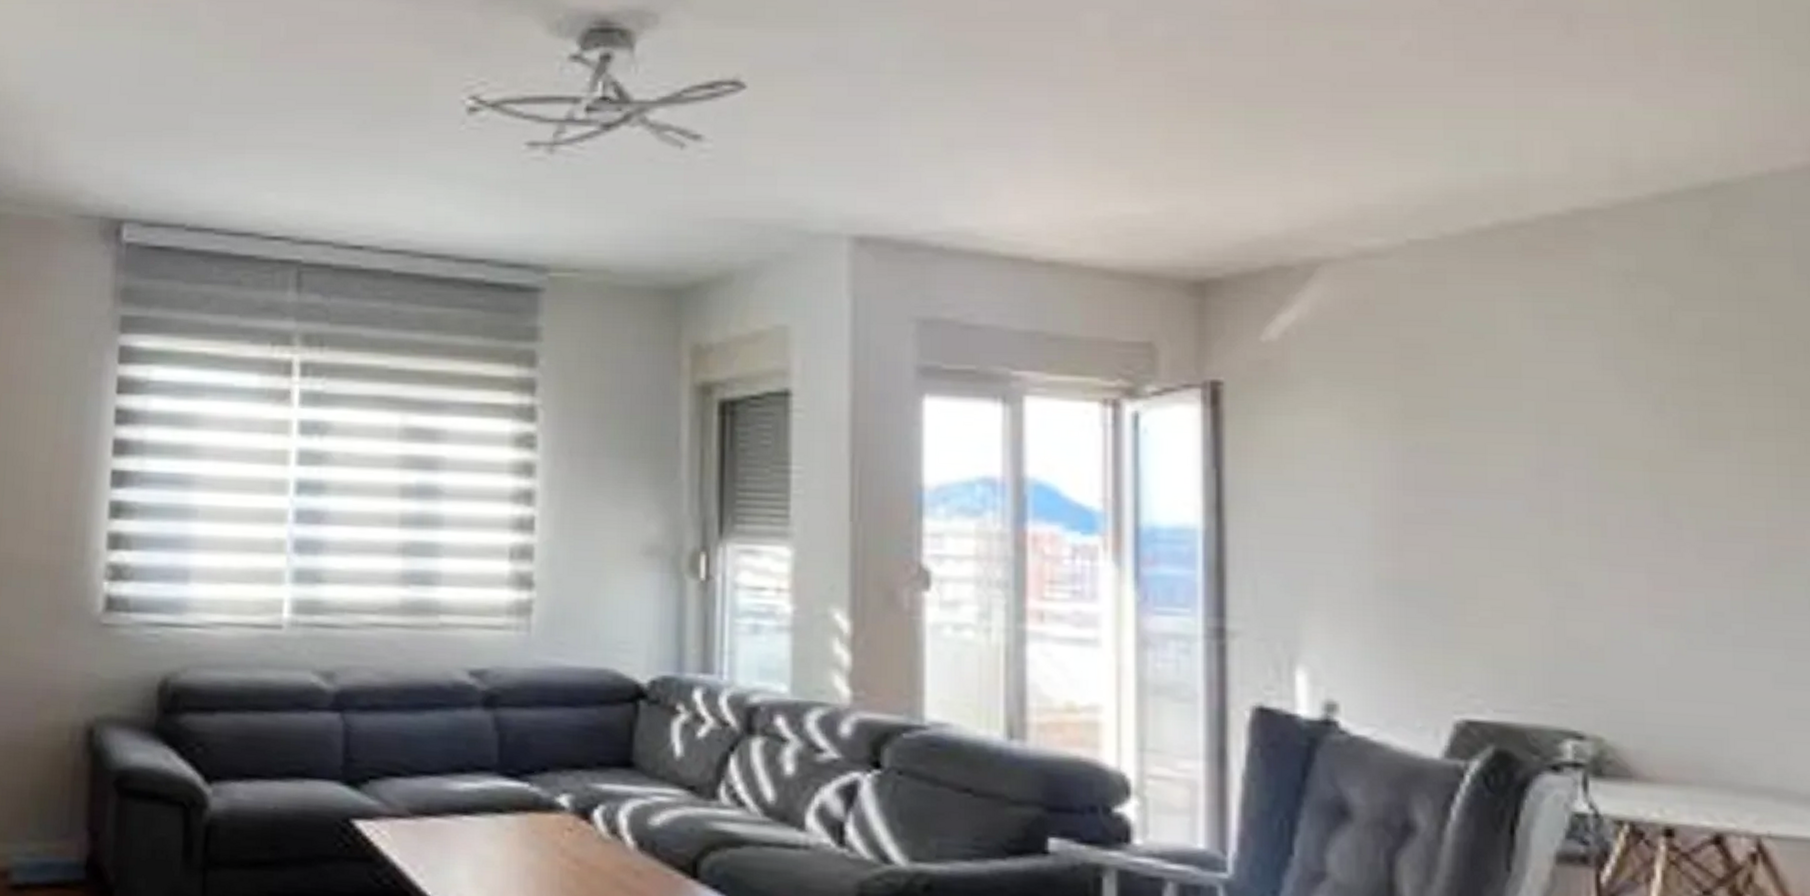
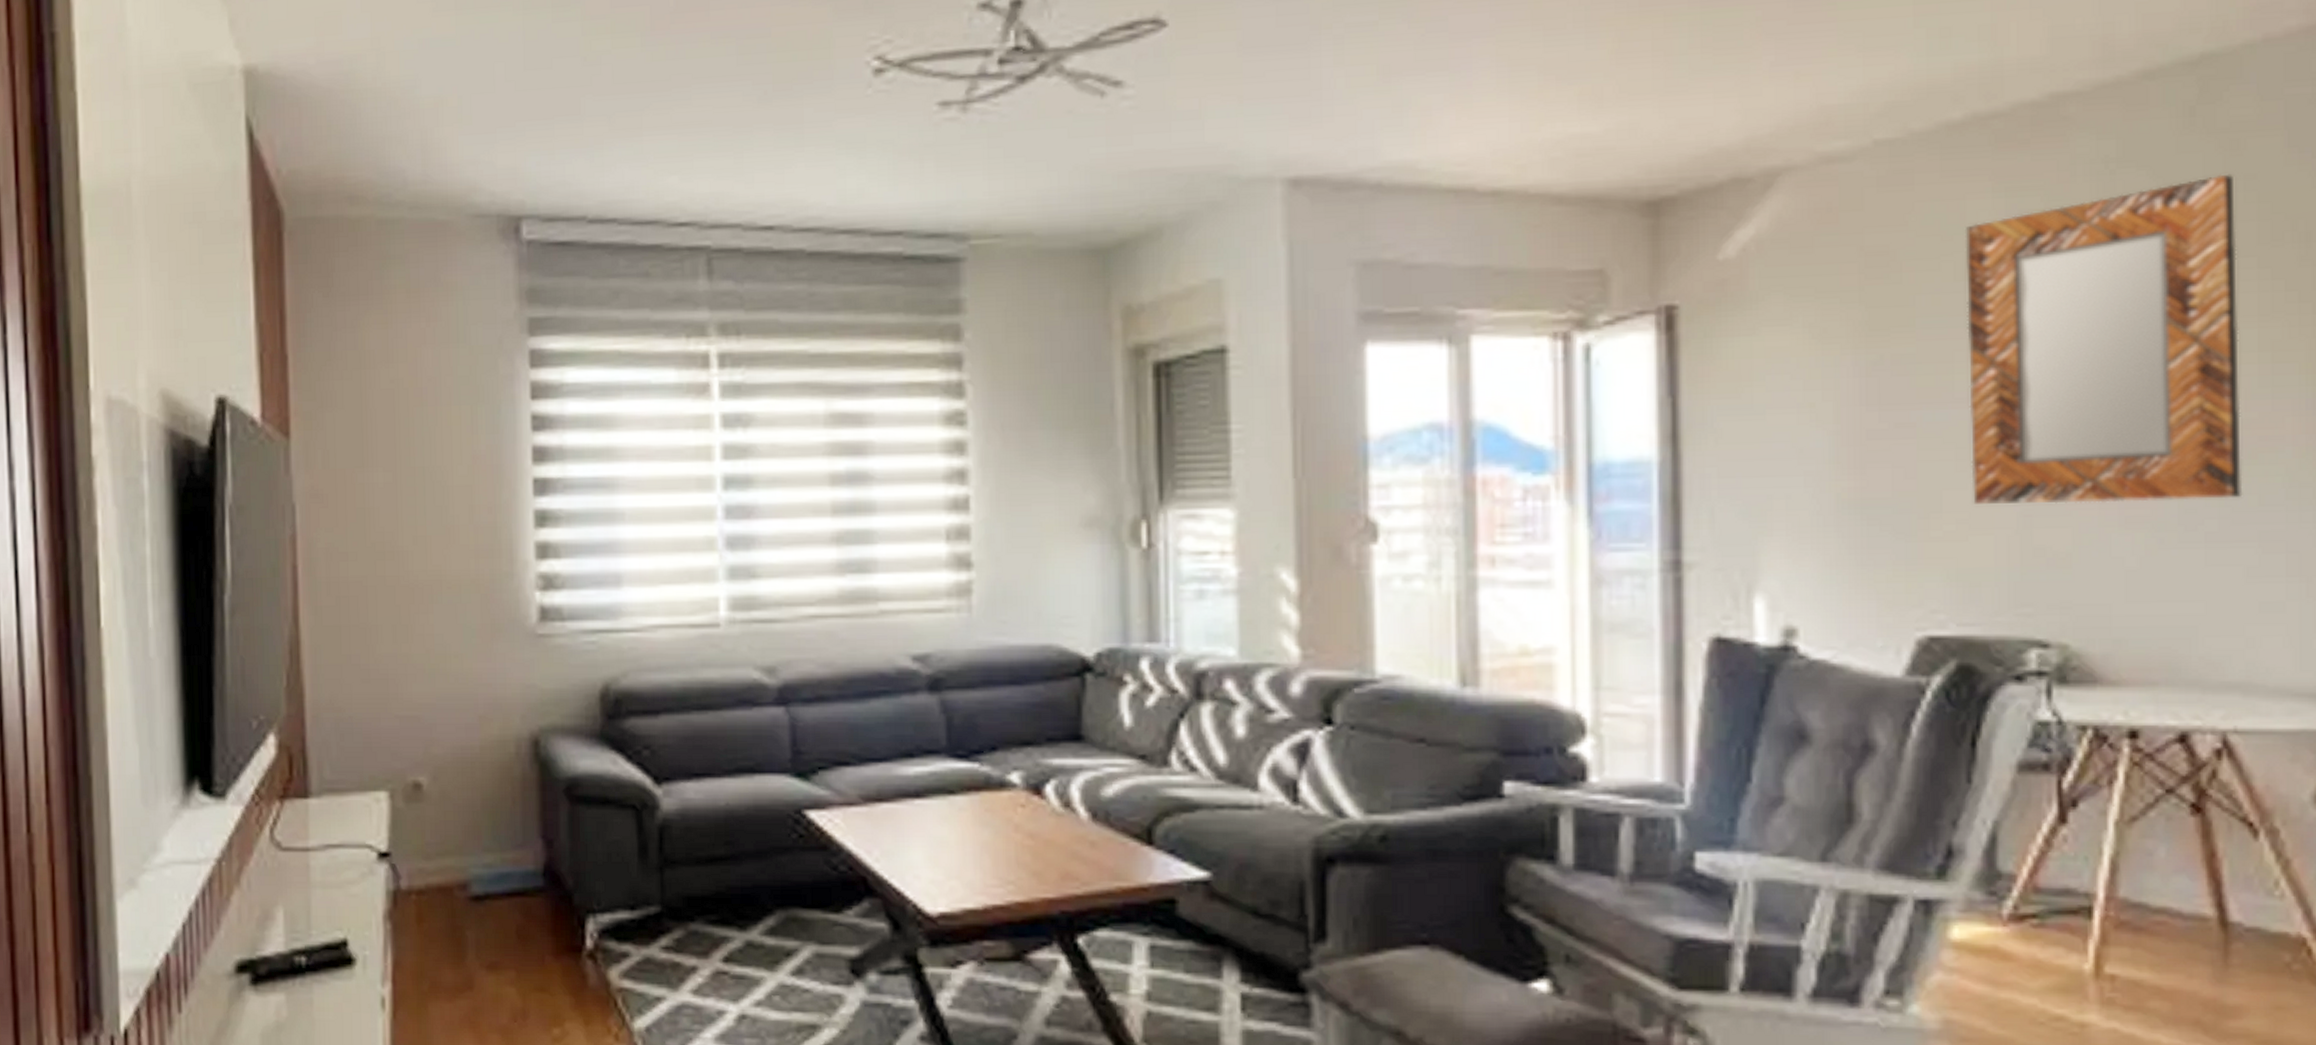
home mirror: none [1496,294,1768,605] -> present [1966,173,2243,504]

